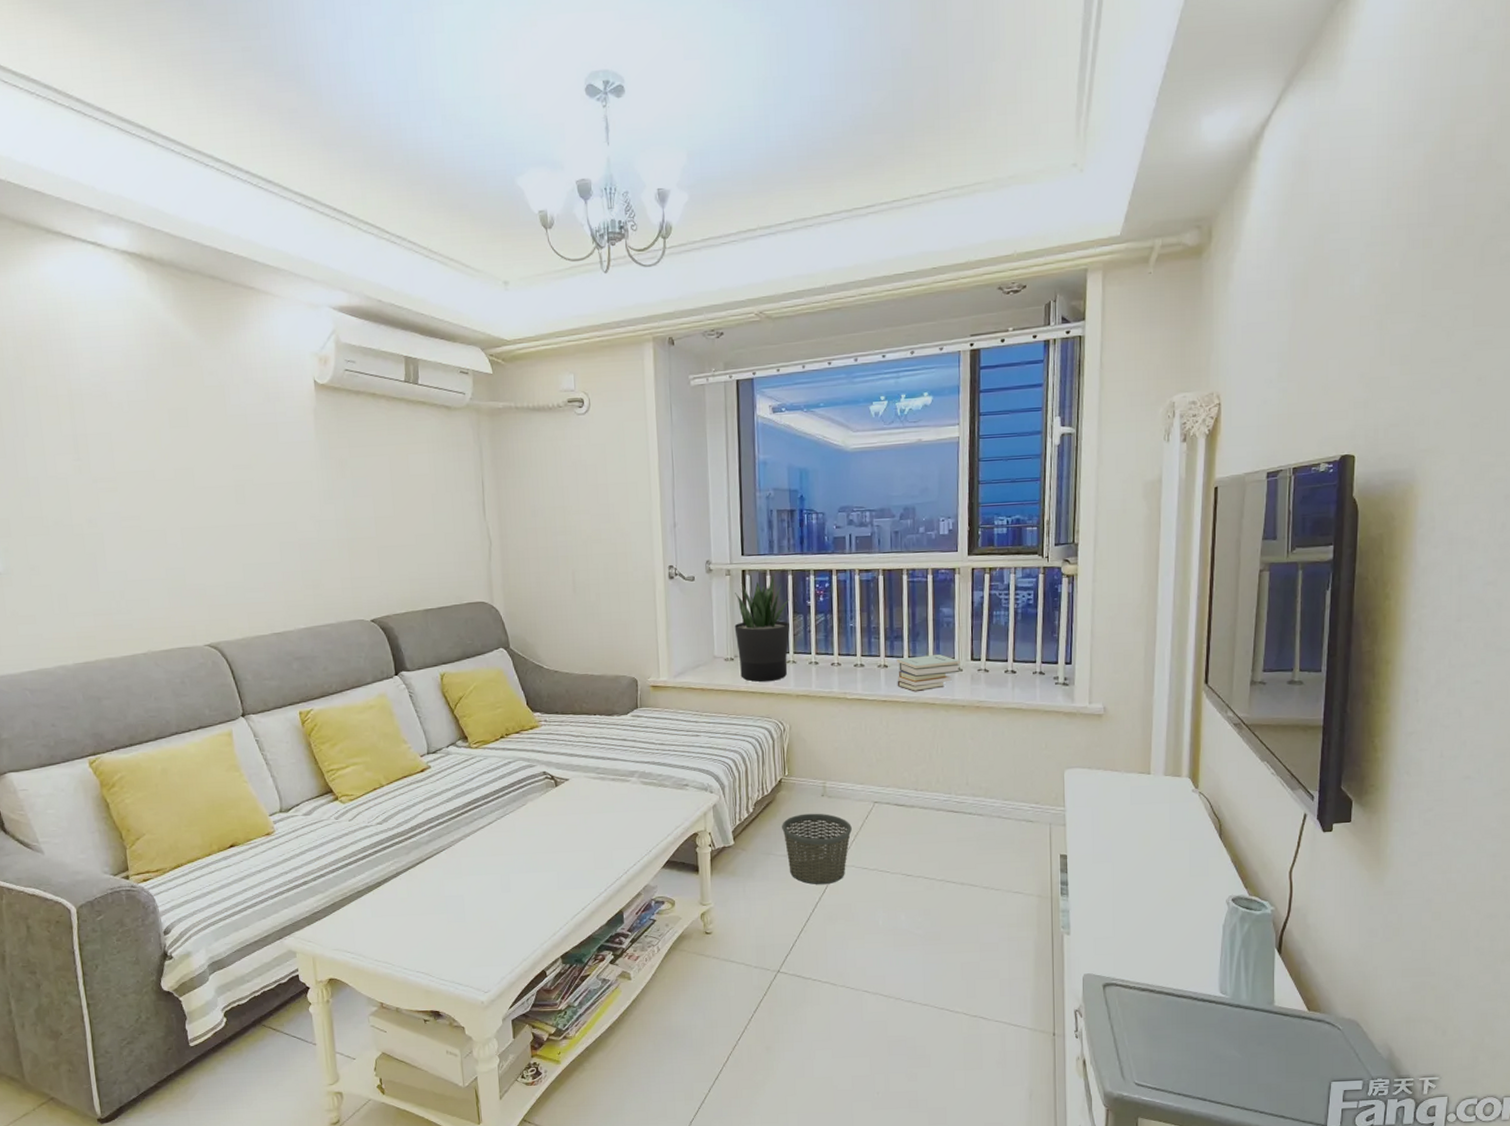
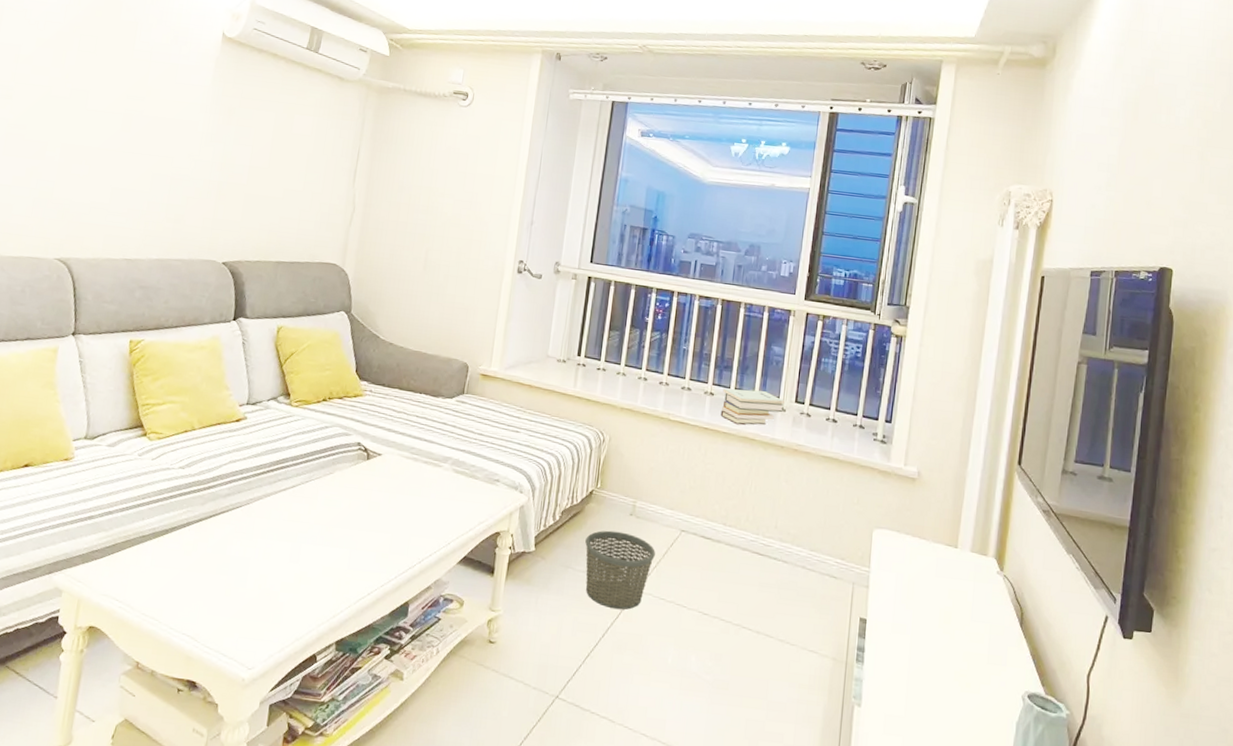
planter: present [734,573,790,682] -> none [570,285,629,390]

